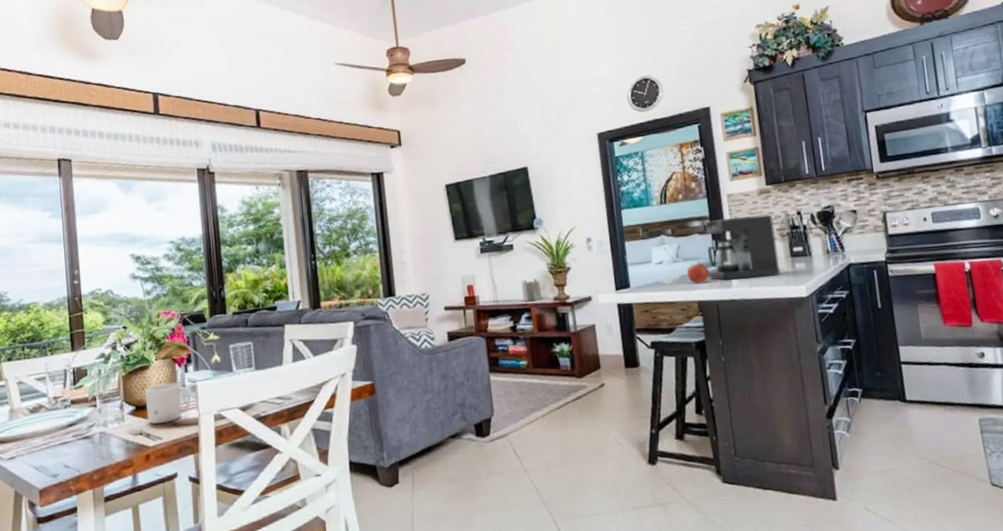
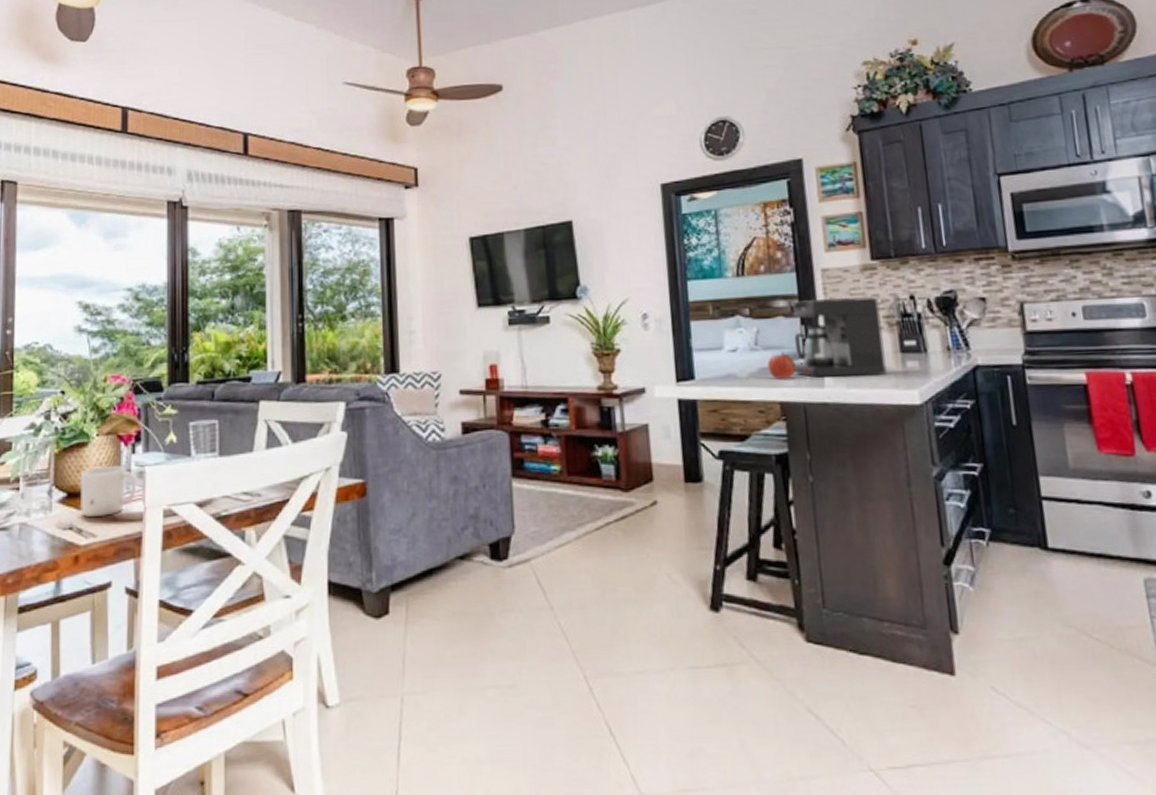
books: present [521,278,542,302] -> none [557,360,582,390]

